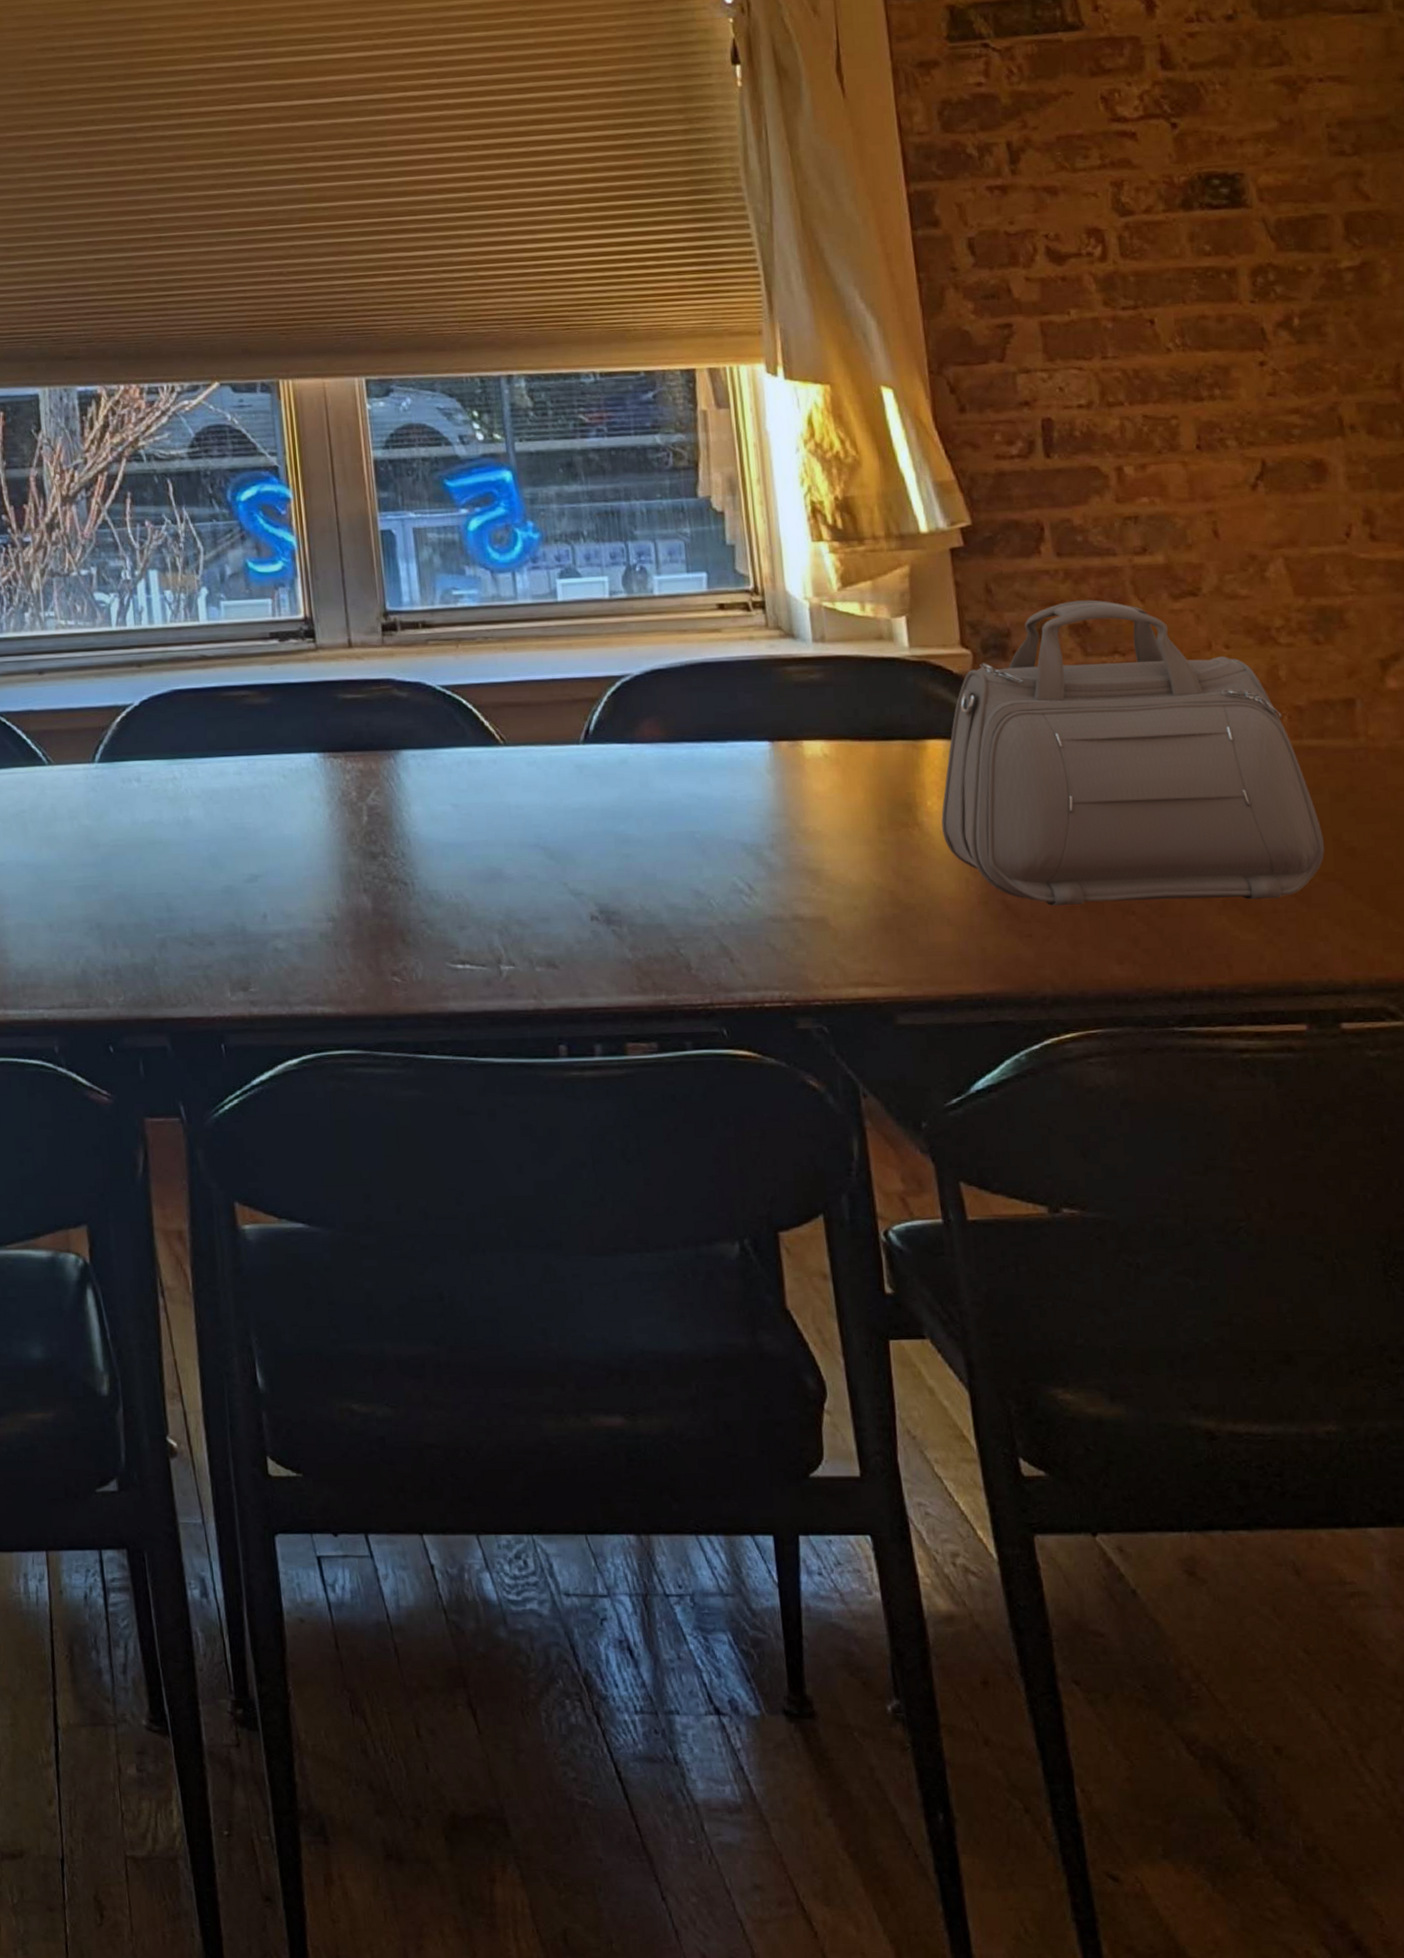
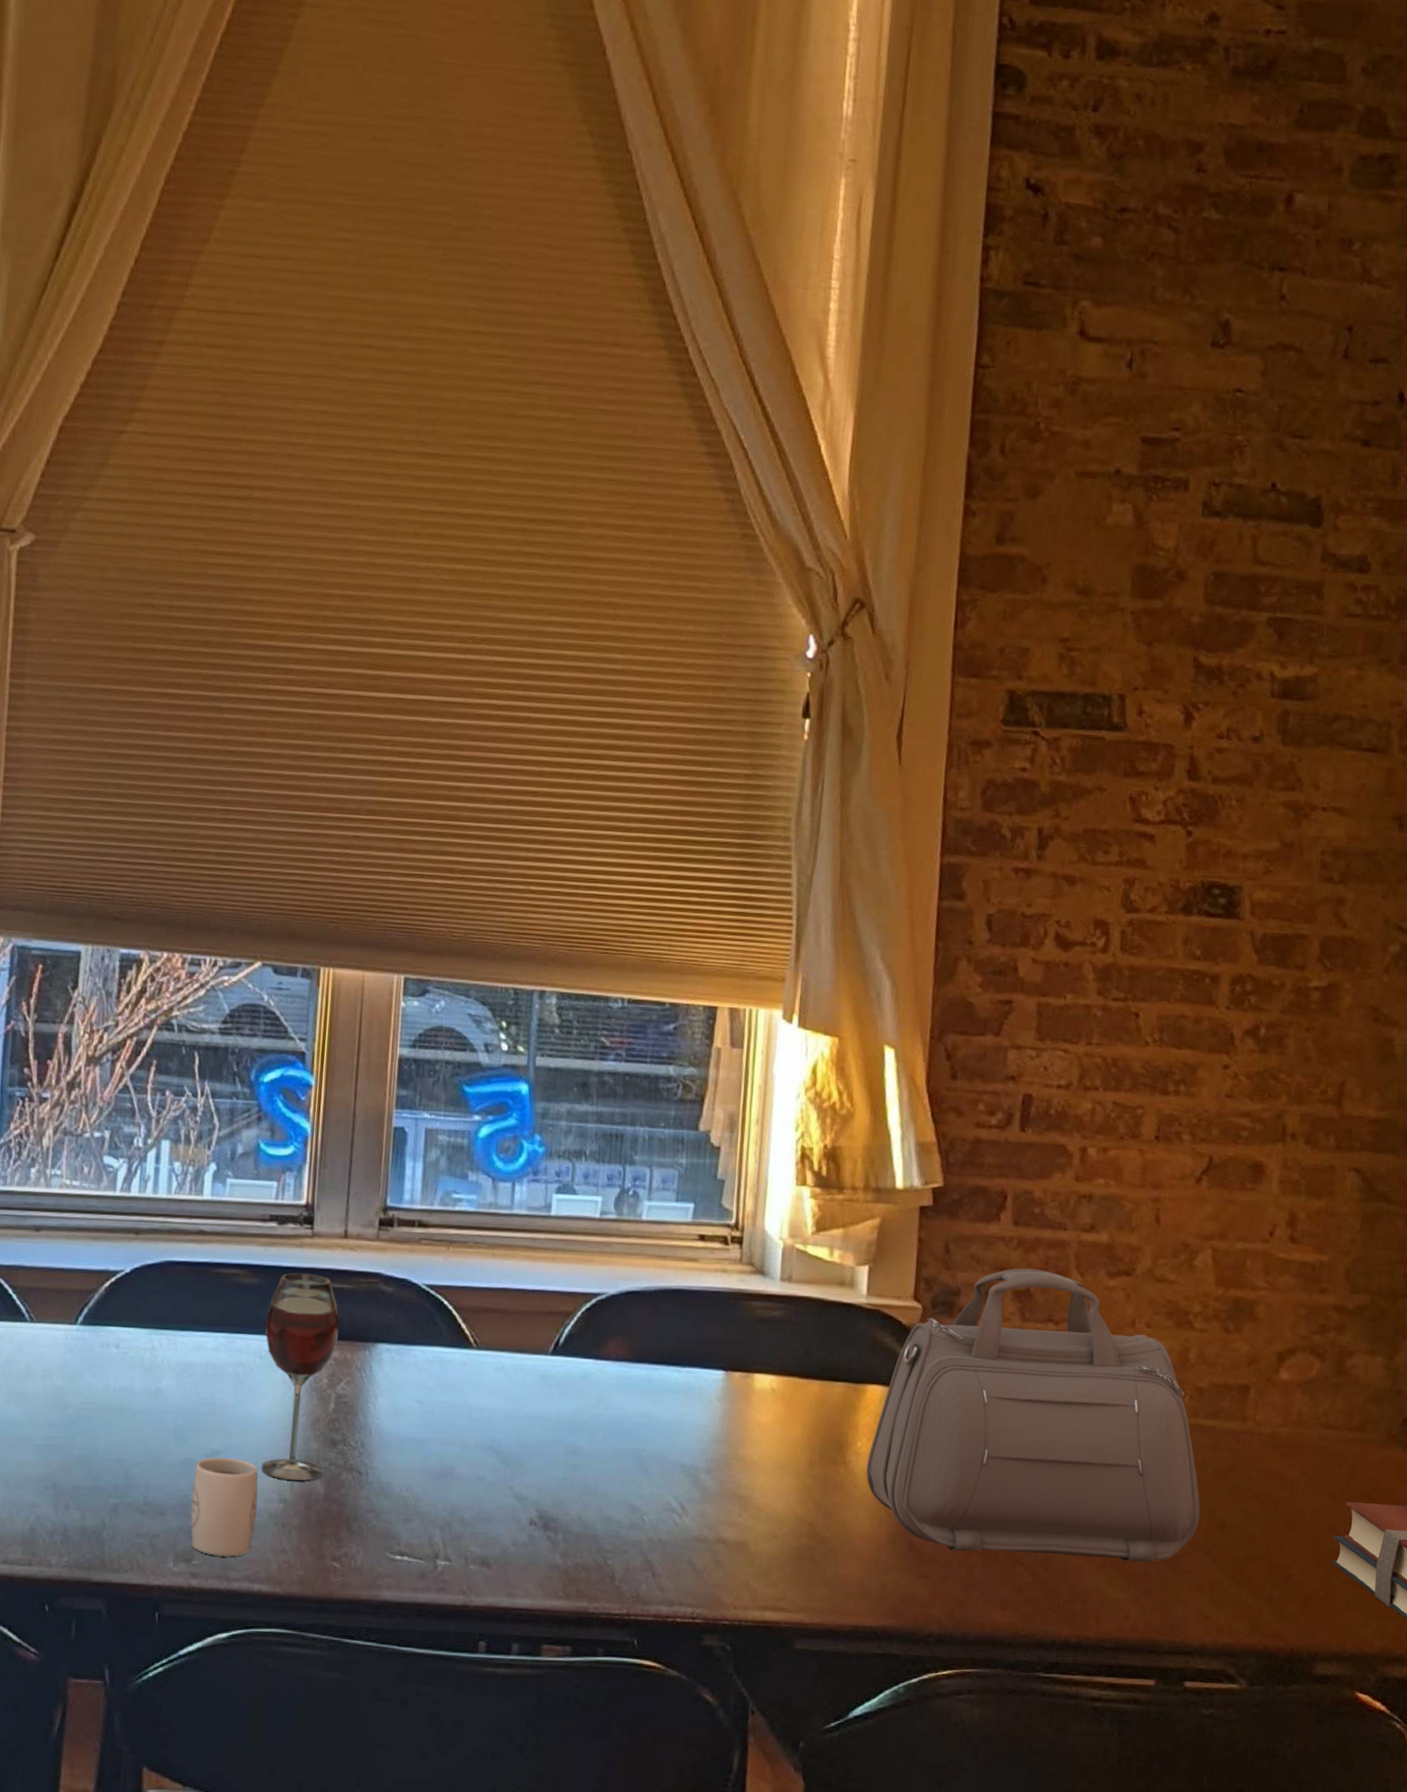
mug: none [236,881,308,982] -> present [190,1457,259,1557]
wineglass: none [283,687,367,898] -> present [262,1273,340,1481]

